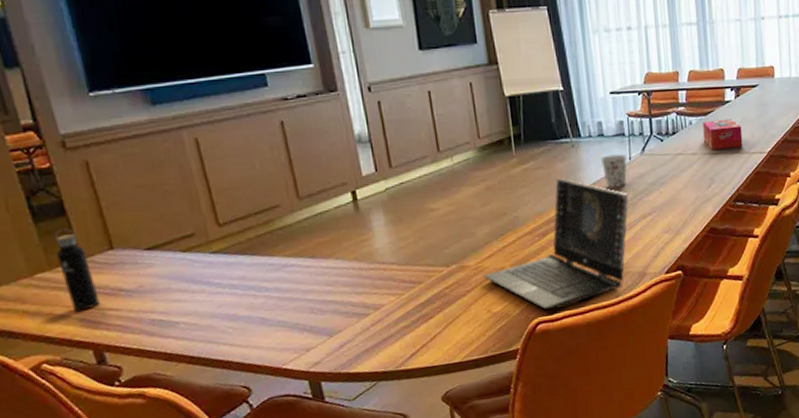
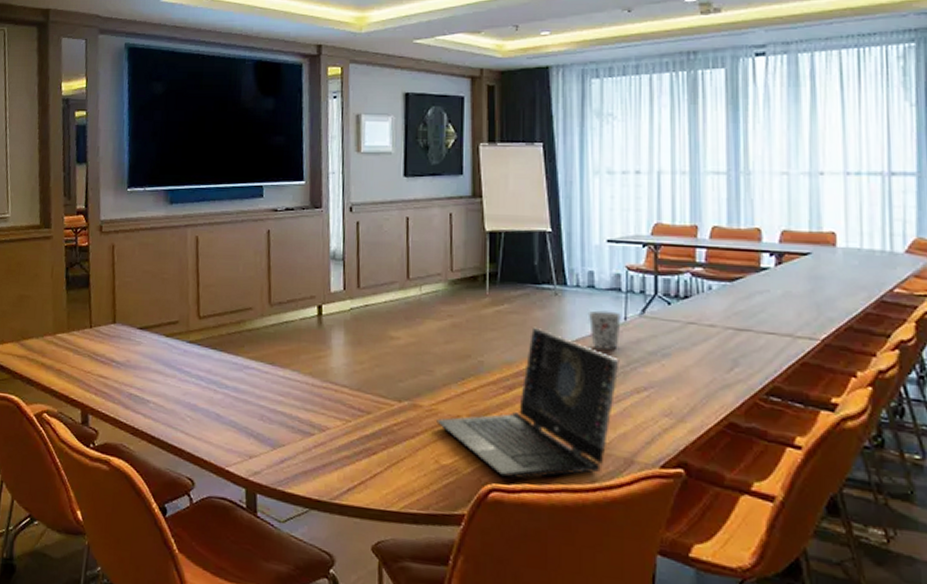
water bottle: present [55,228,100,312] -> none [74,298,96,373]
tissue box: present [703,118,743,150] -> none [727,288,784,327]

